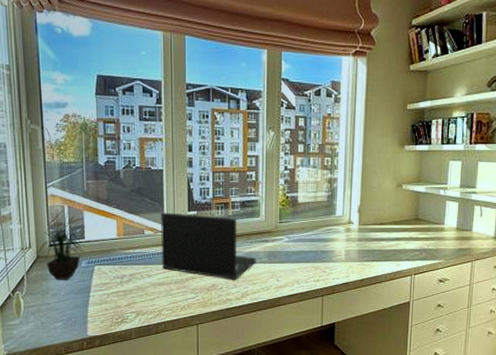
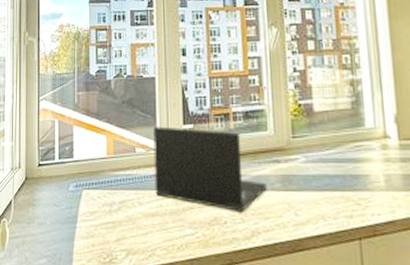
potted plant: present [37,210,87,280] -> none [26,125,76,206]

